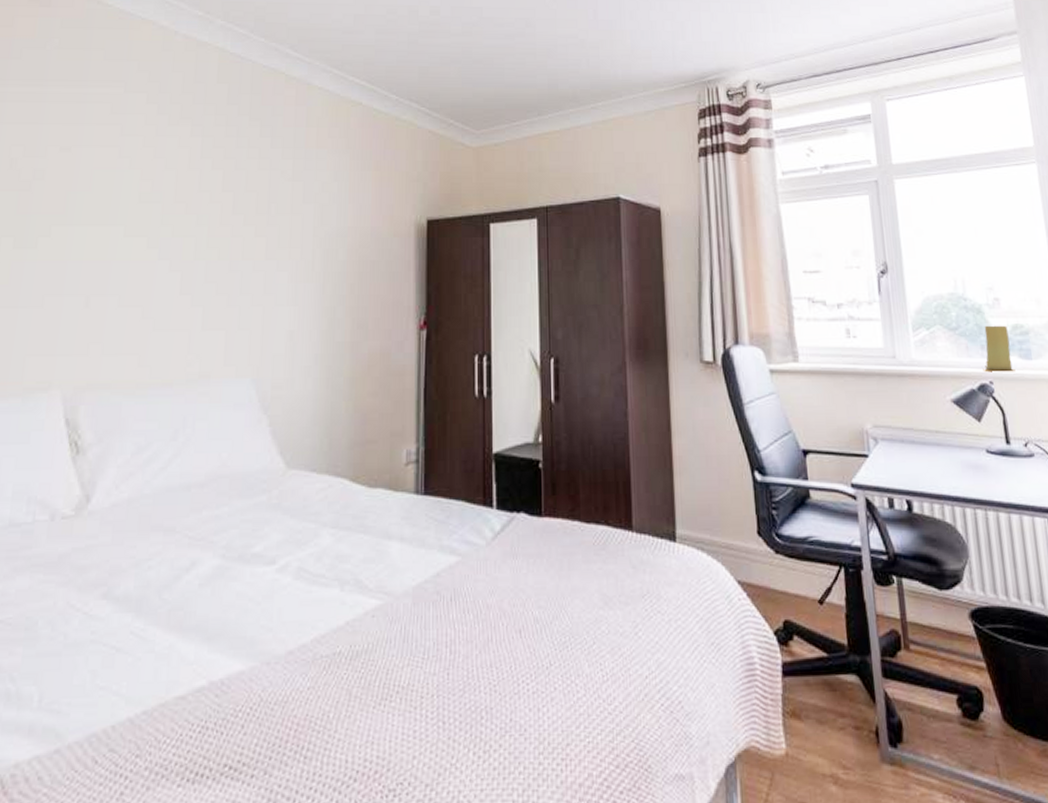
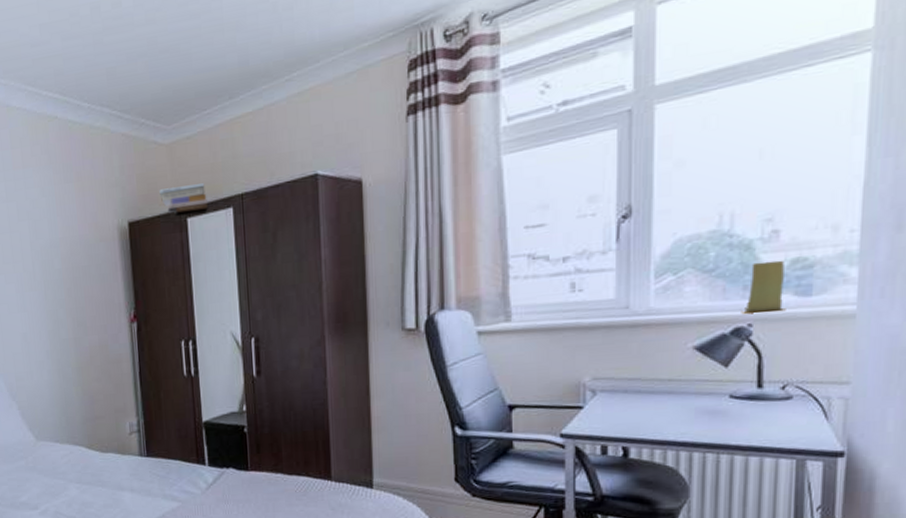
books: none [463,191,513,221] -> present [159,183,209,217]

